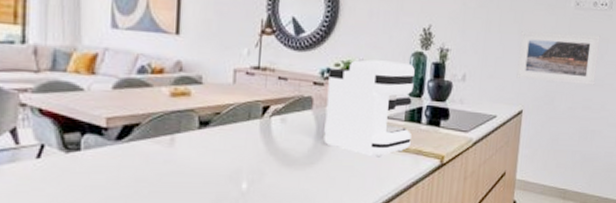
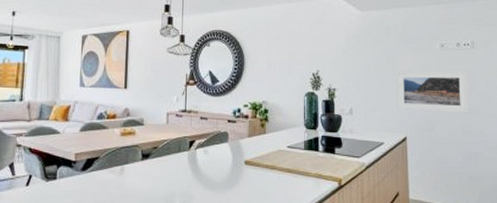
coffee maker: present [324,60,415,157] -> none [239,100,311,181]

